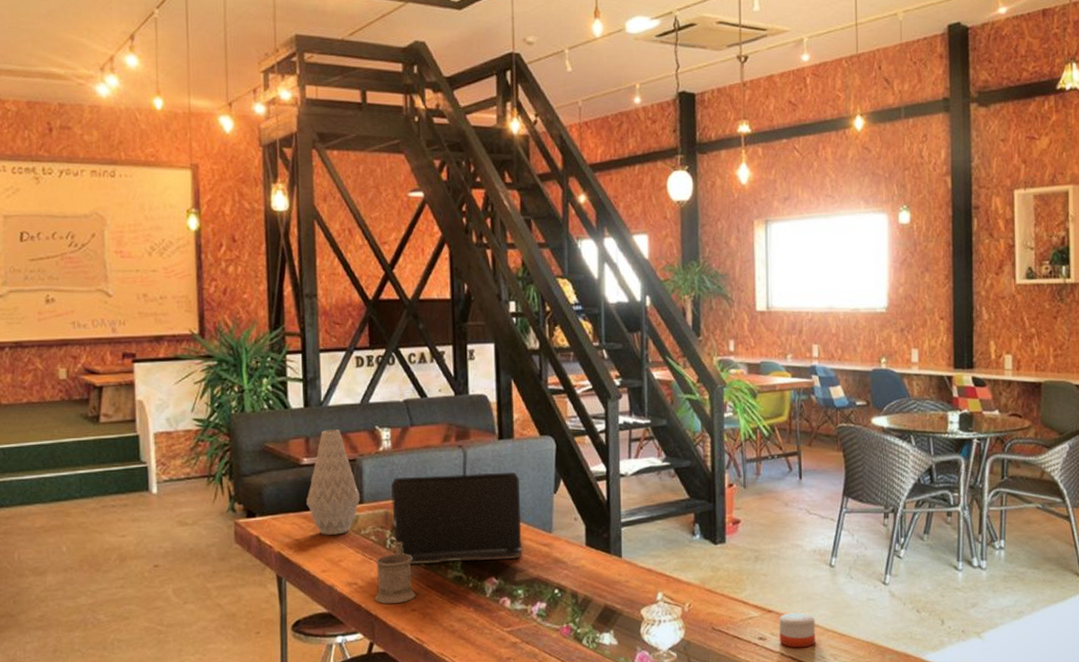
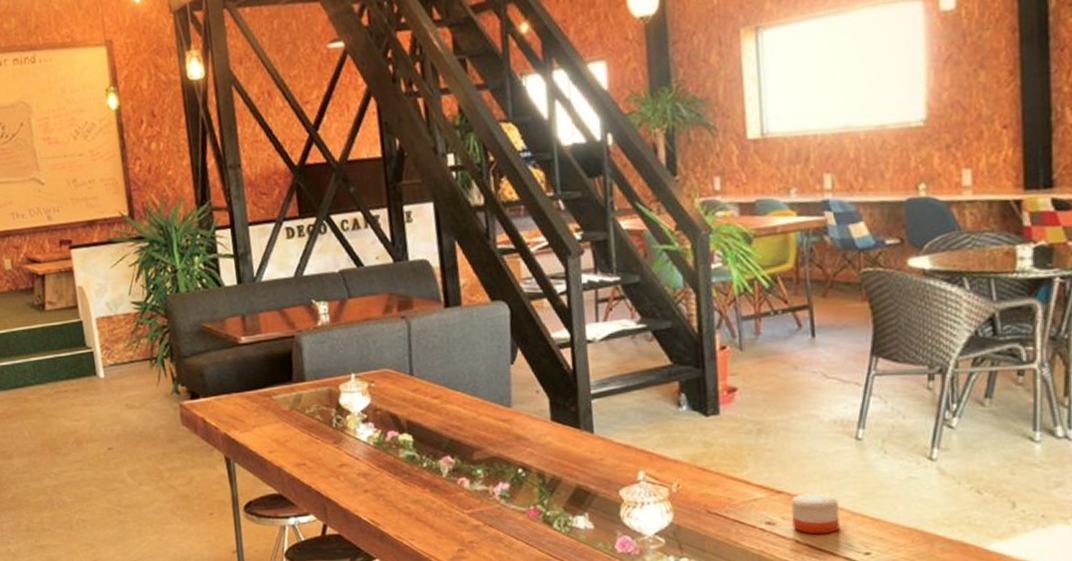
vase: present [306,429,360,535] -> none [247,305,302,415]
mug: present [374,542,416,604] -> none [322,420,367,485]
laptop computer: present [390,473,522,564] -> none [333,343,480,444]

